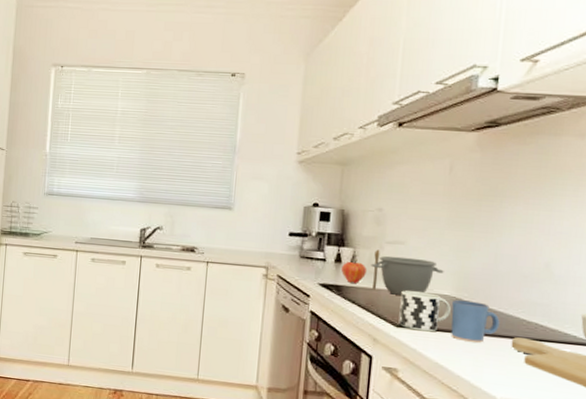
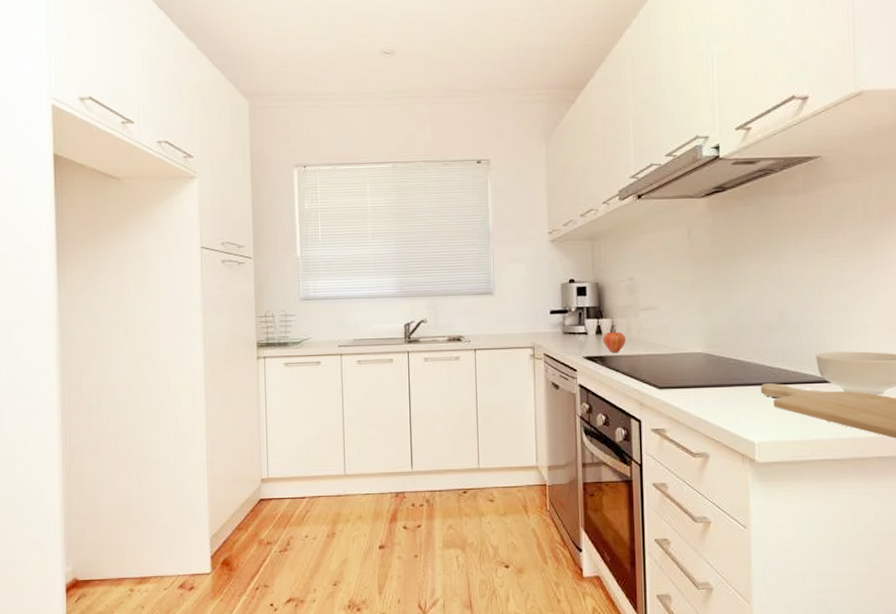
cooking pot: present [371,249,444,295] -> none [629,317,695,358]
cup: present [398,290,451,333] -> none [659,352,705,390]
mug: present [451,299,500,343] -> none [706,355,749,394]

